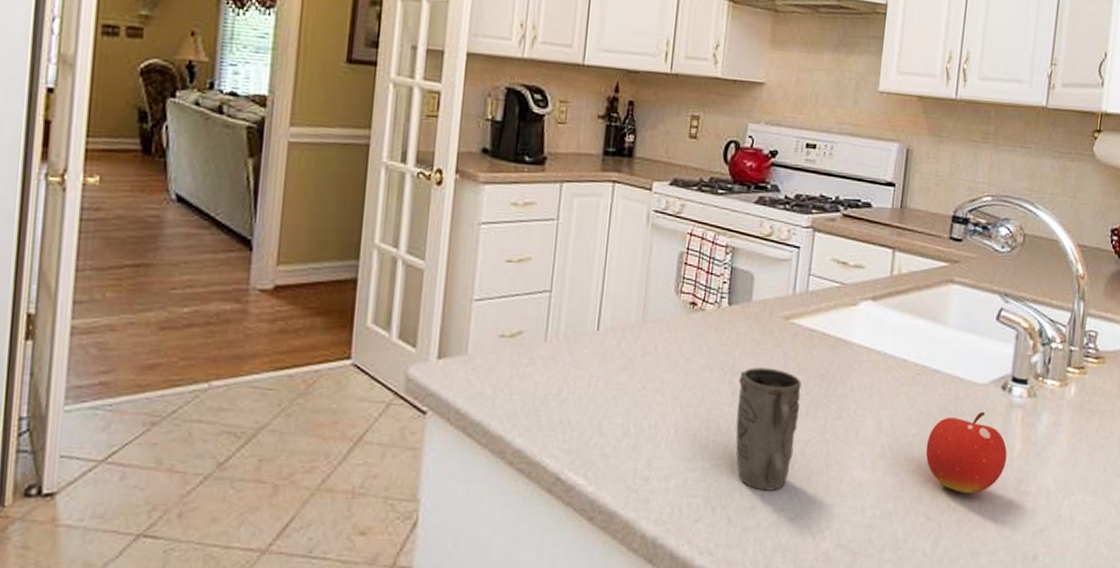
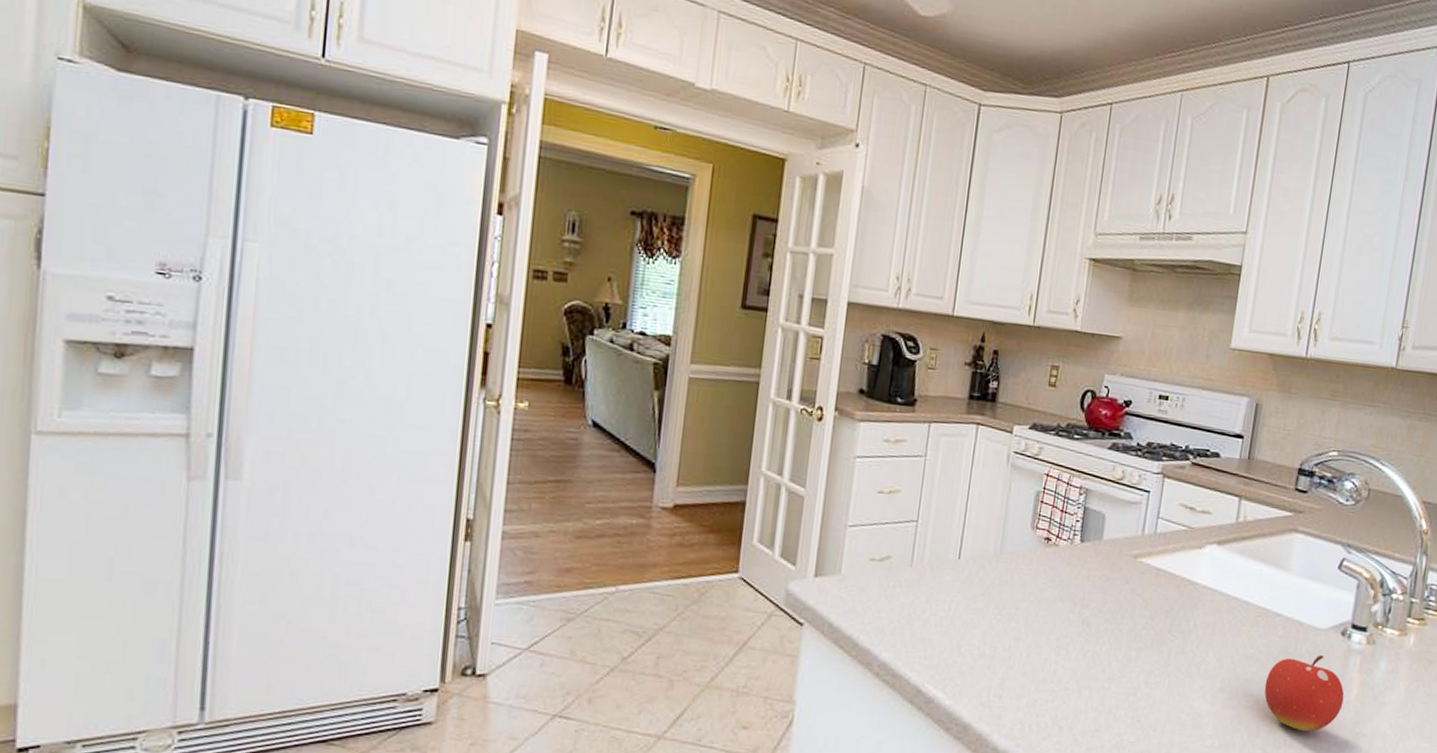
mug: present [735,367,802,491] -> none [1083,601,1147,716]

